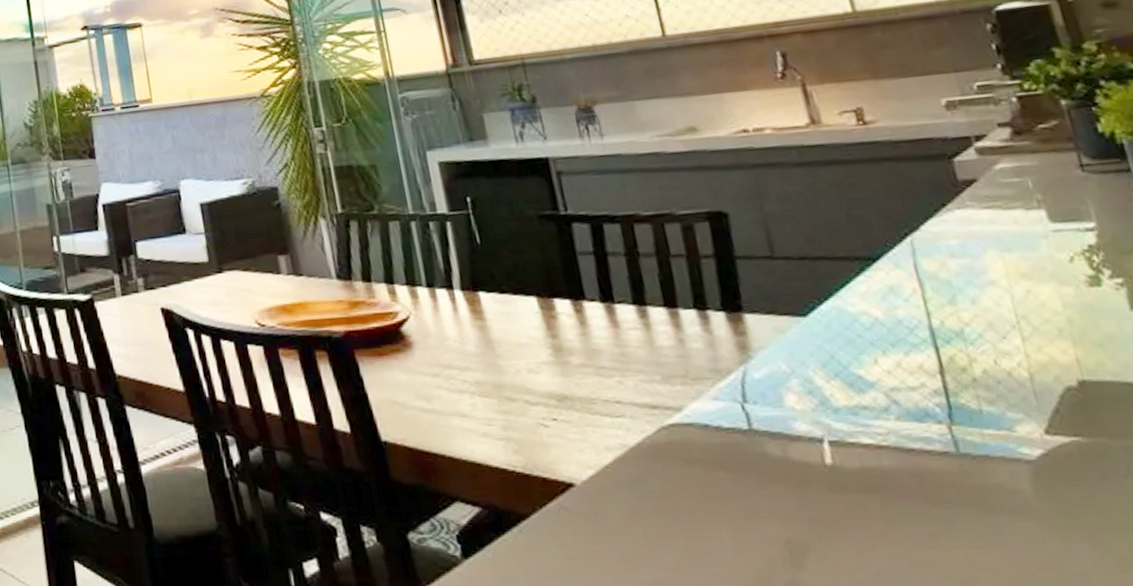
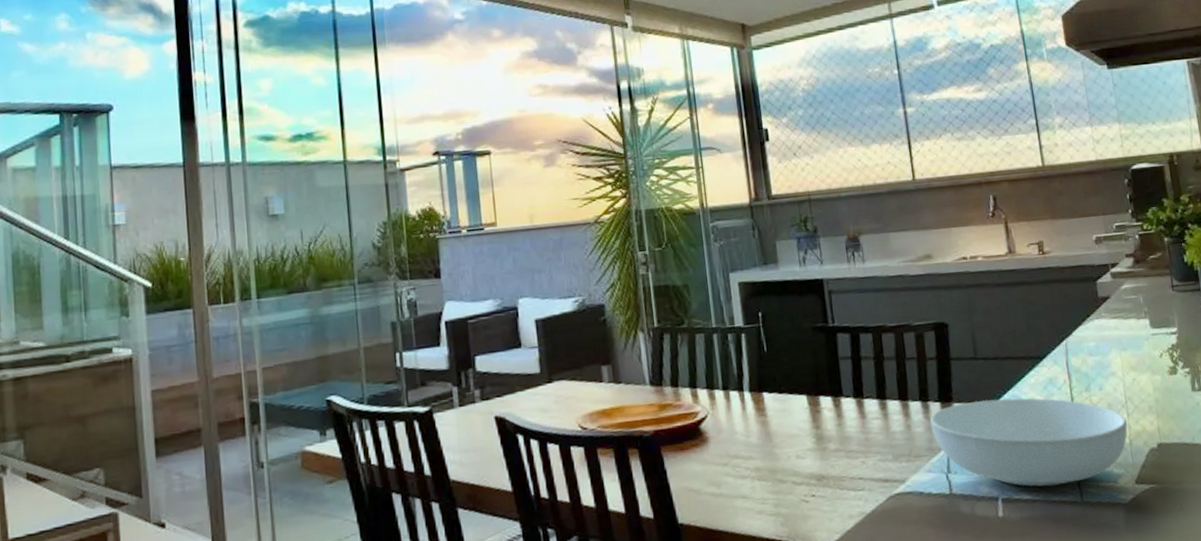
serving bowl: none [711,310,1025,430] -> present [930,398,1128,487]

